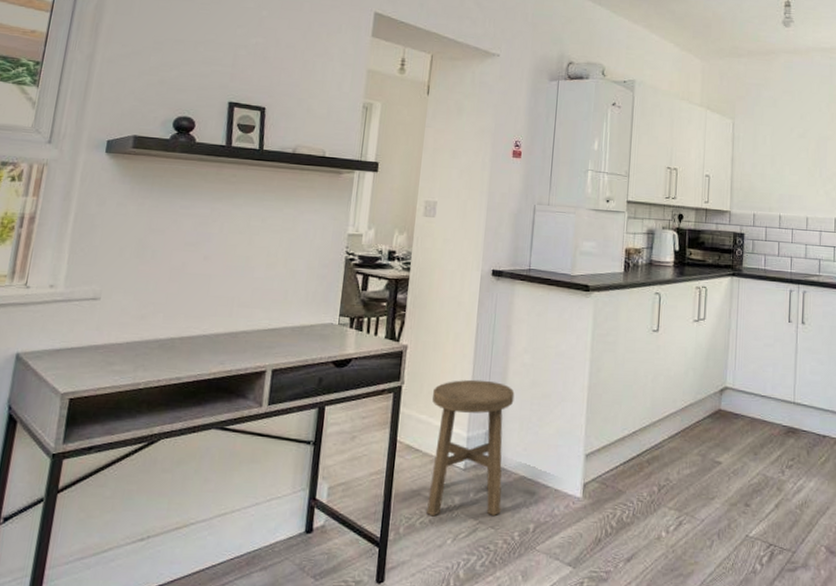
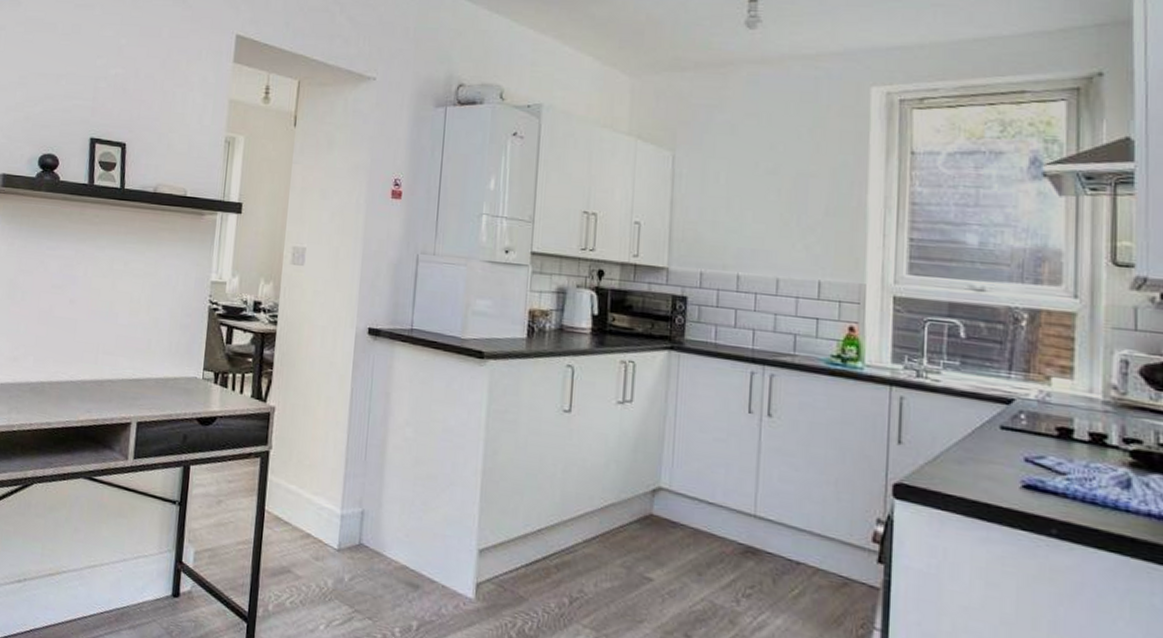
stool: present [427,379,515,517] -> none [297,450,395,606]

